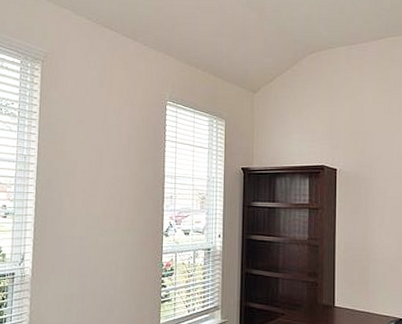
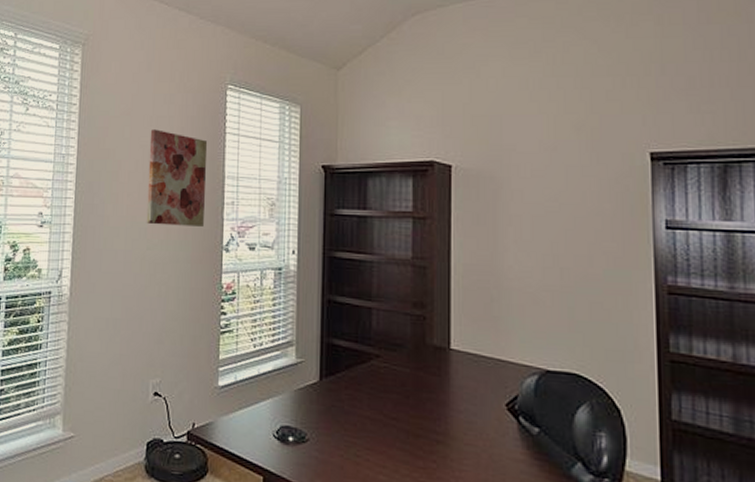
wall art: none [99,136,151,216] -> present [146,129,208,226]

